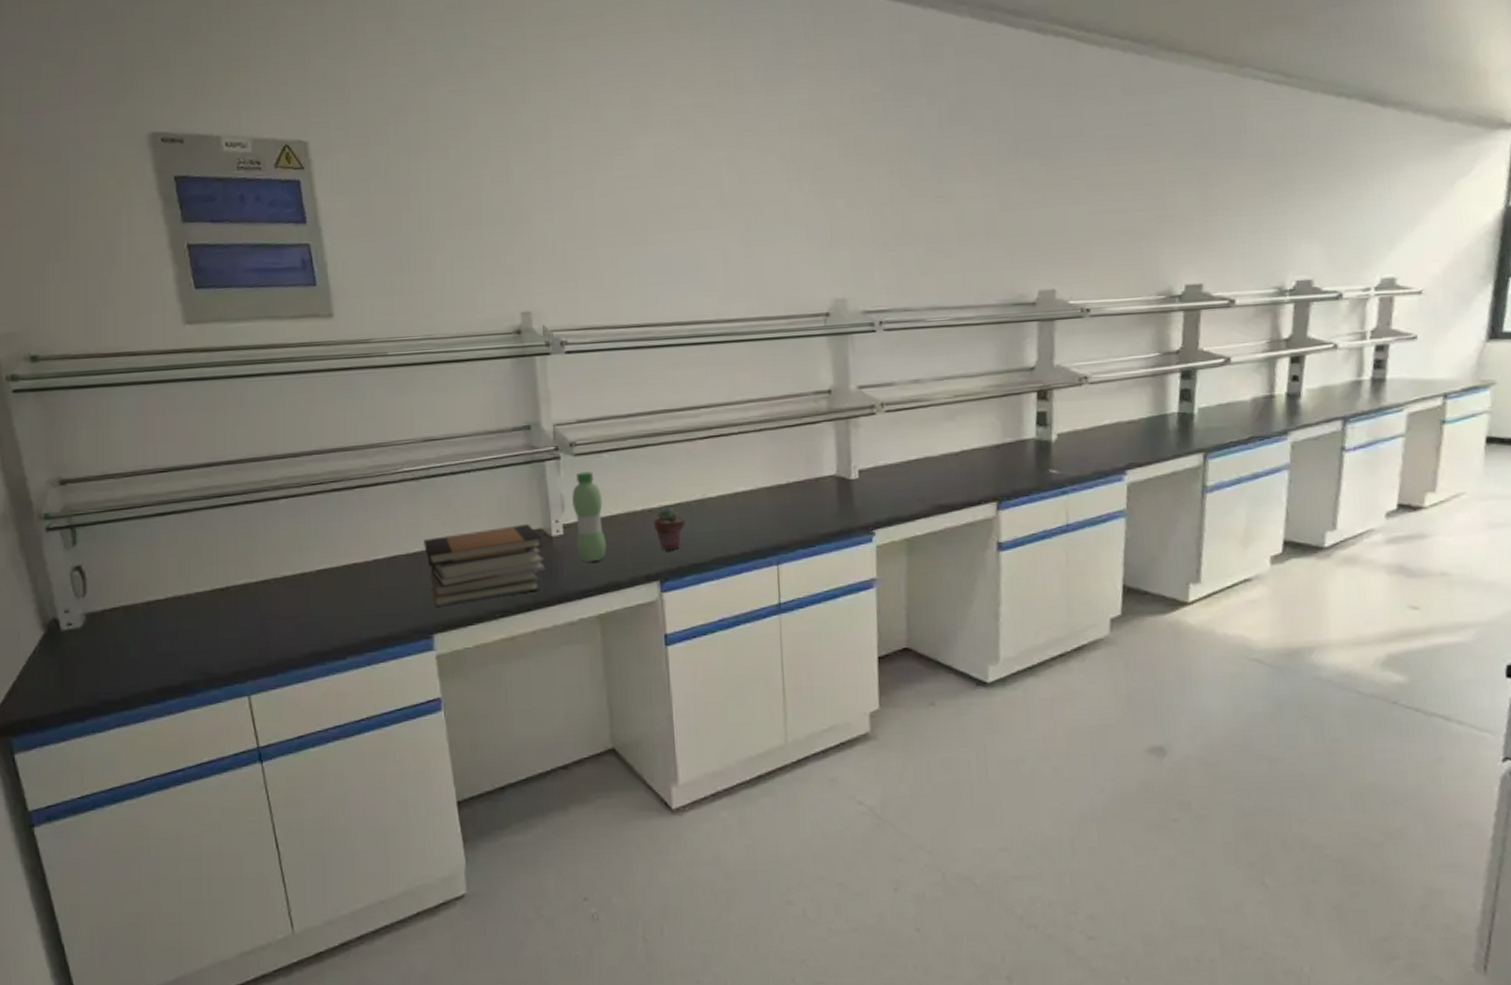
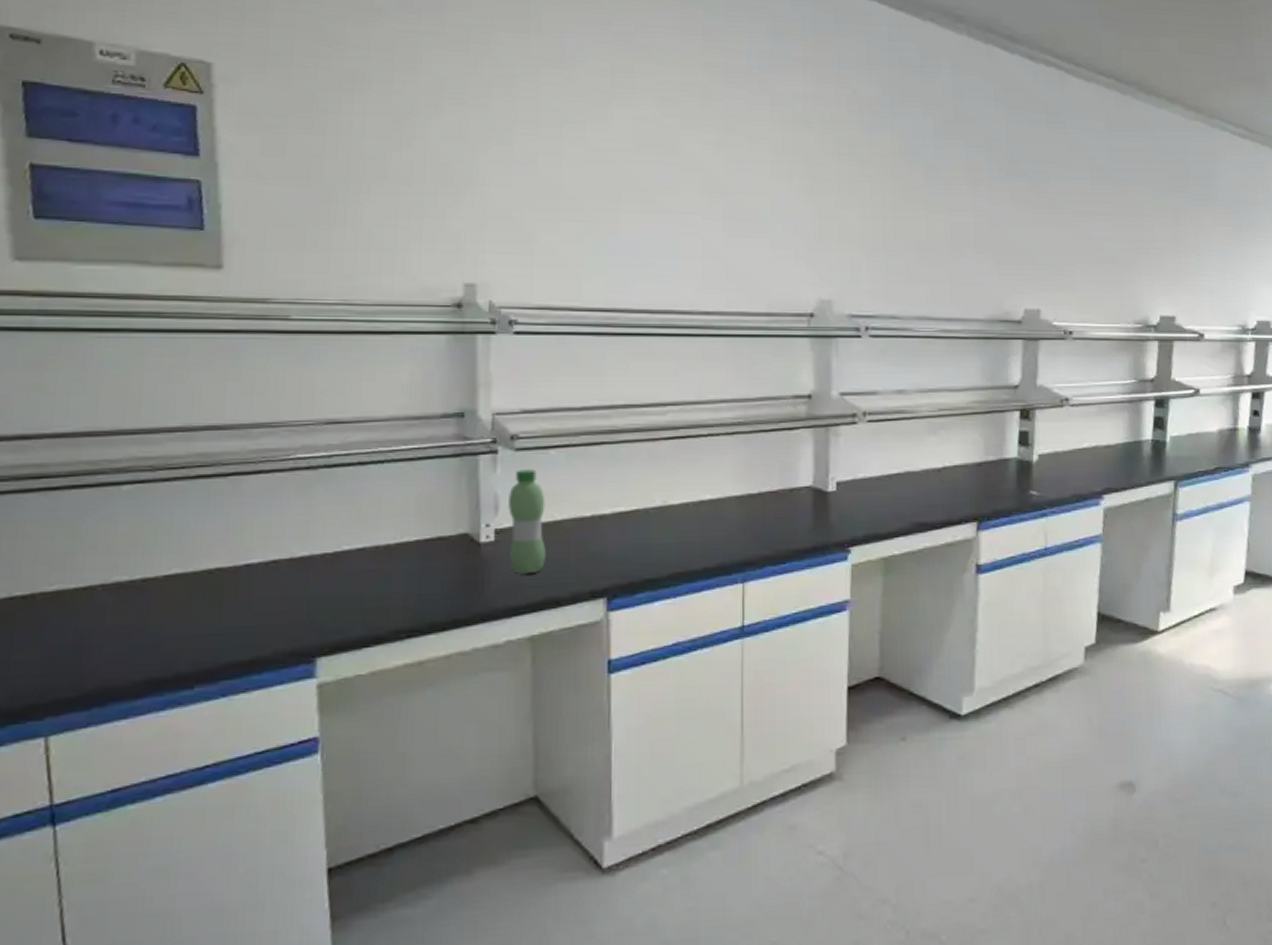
book stack: present [424,523,545,606] -> none [314,526,468,623]
potted succulent: present [653,507,687,550] -> none [603,513,643,563]

